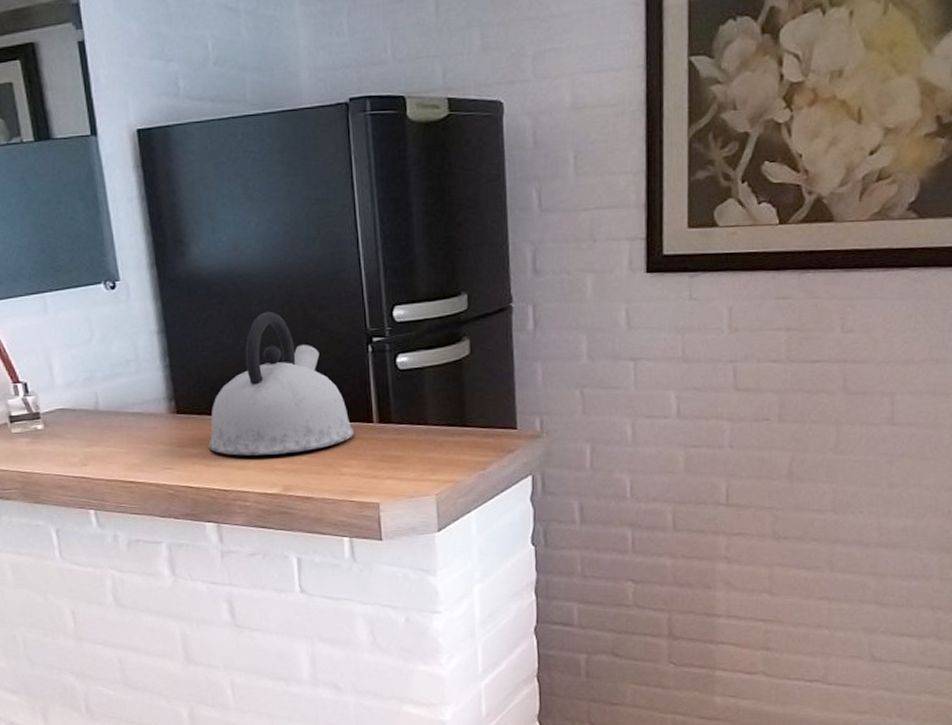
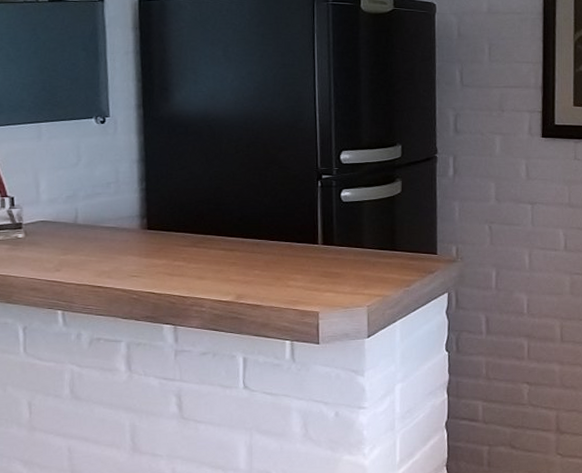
kettle: present [209,311,354,456] -> none [173,149,301,268]

